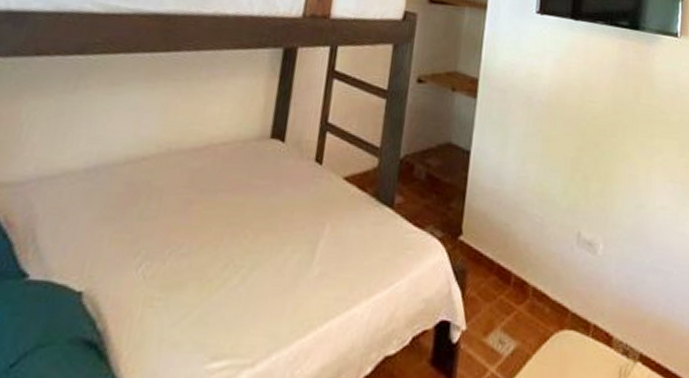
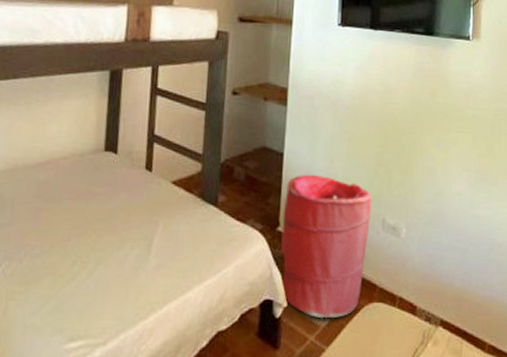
laundry hamper: none [460,176,567,347] -> present [279,174,372,319]

